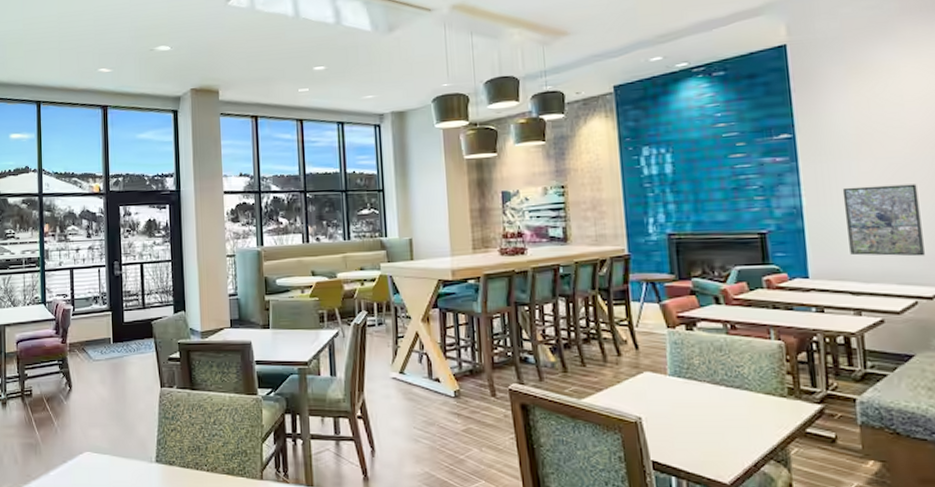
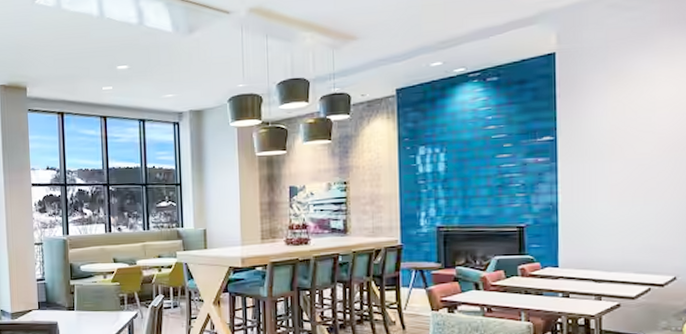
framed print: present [842,184,925,257] -> none [594,183,660,249]

